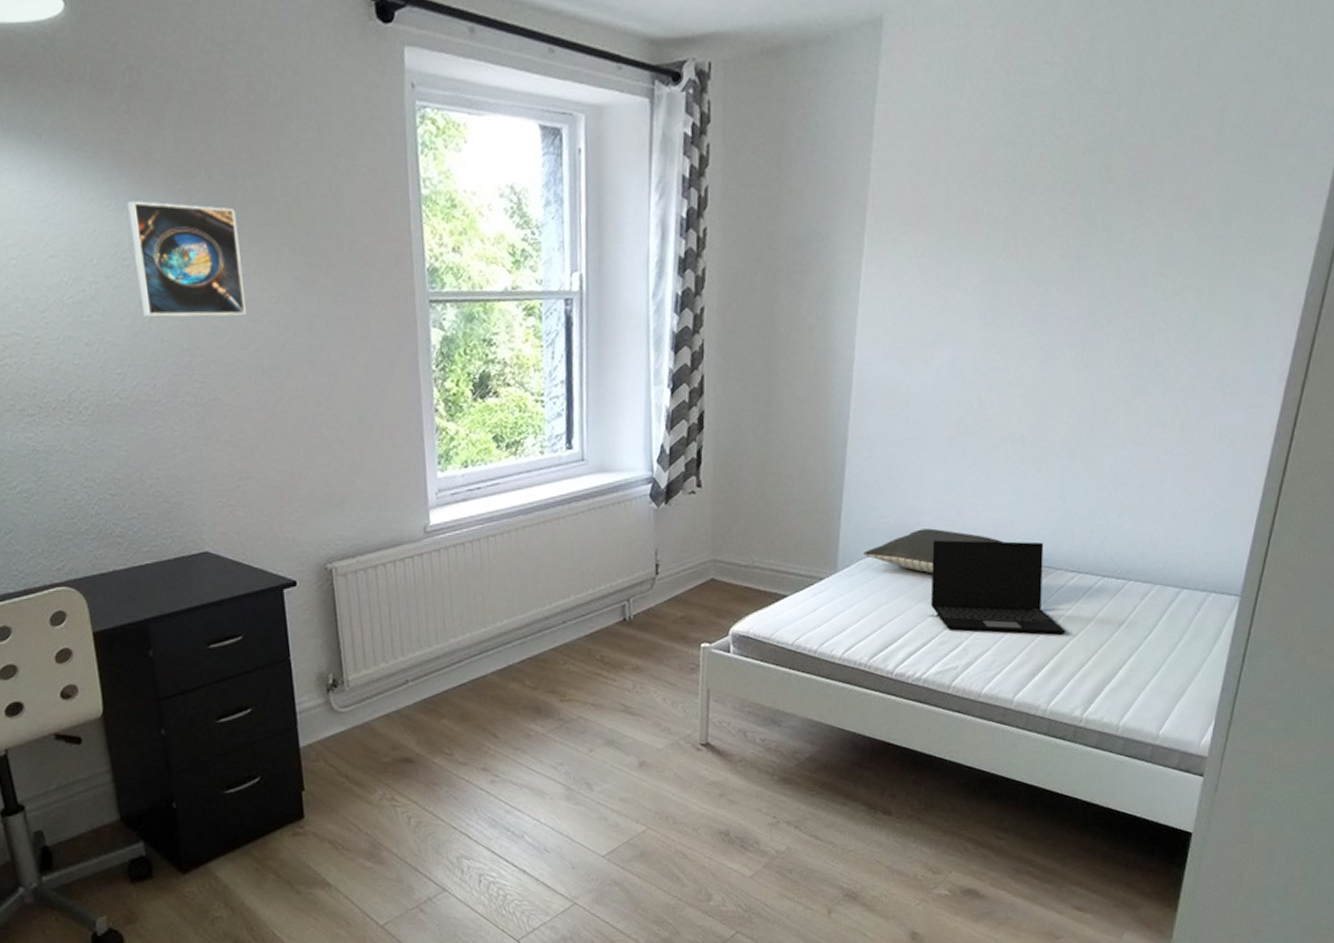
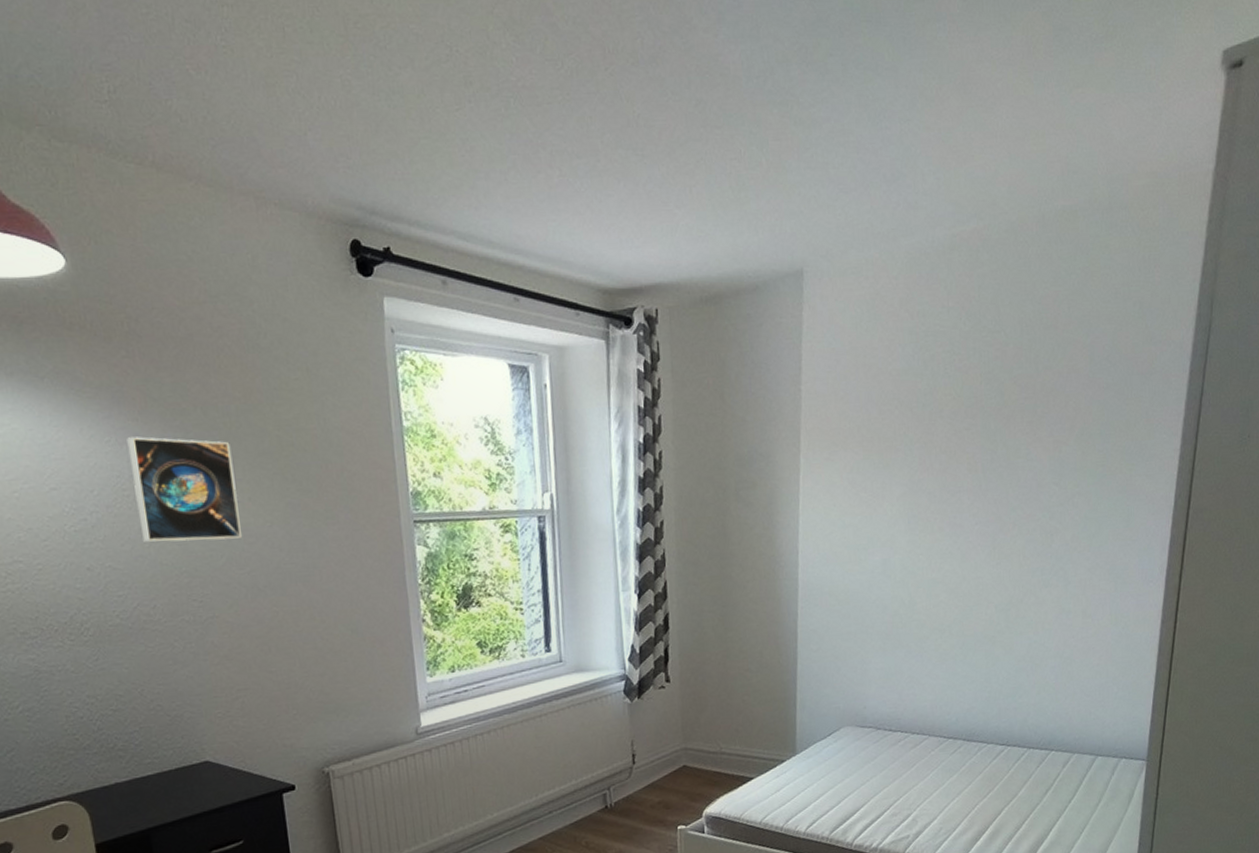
pillow: present [862,528,1004,574] -> none [818,711,940,752]
laptop: present [931,540,1066,635] -> none [878,719,1001,803]

